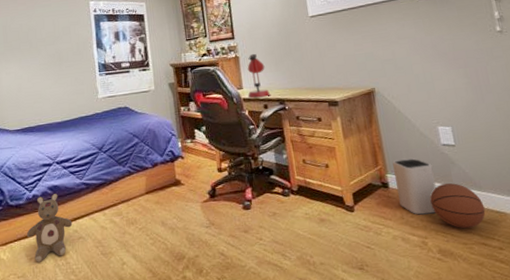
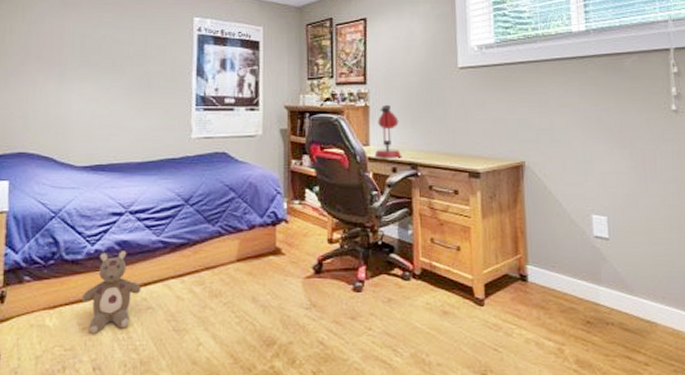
trash can: present [392,158,436,215] -> none [535,248,582,317]
basketball: present [430,182,486,229] -> none [573,282,634,338]

